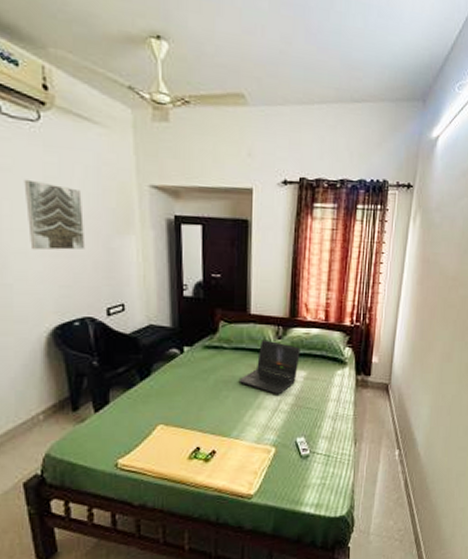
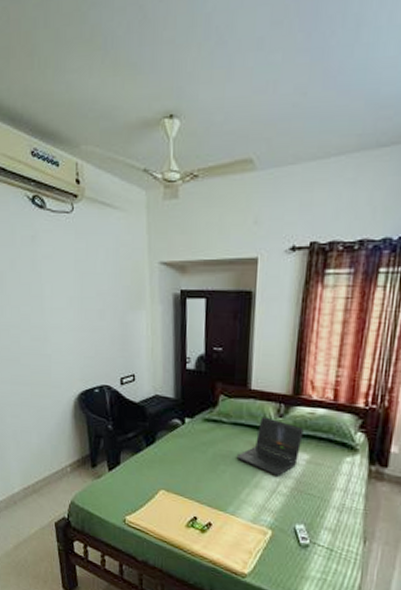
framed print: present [24,179,86,251] -> none [60,264,105,326]

